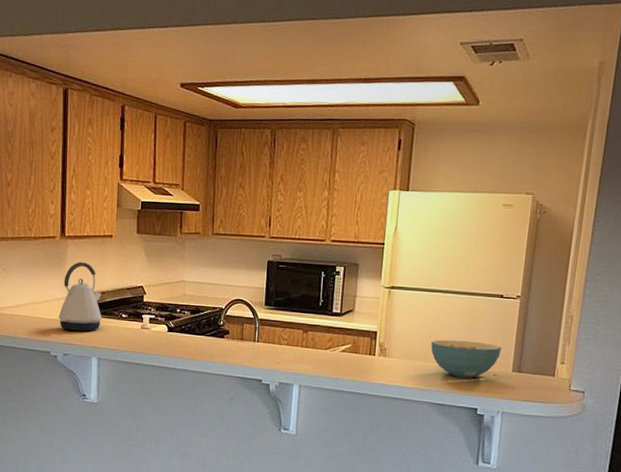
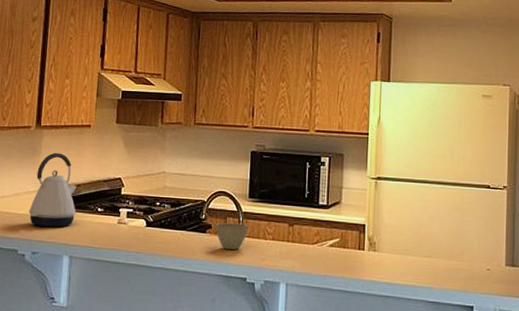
cup: none [233,328,265,354] -> present [216,222,249,250]
cereal bowl: present [431,339,502,379] -> none [421,232,493,274]

